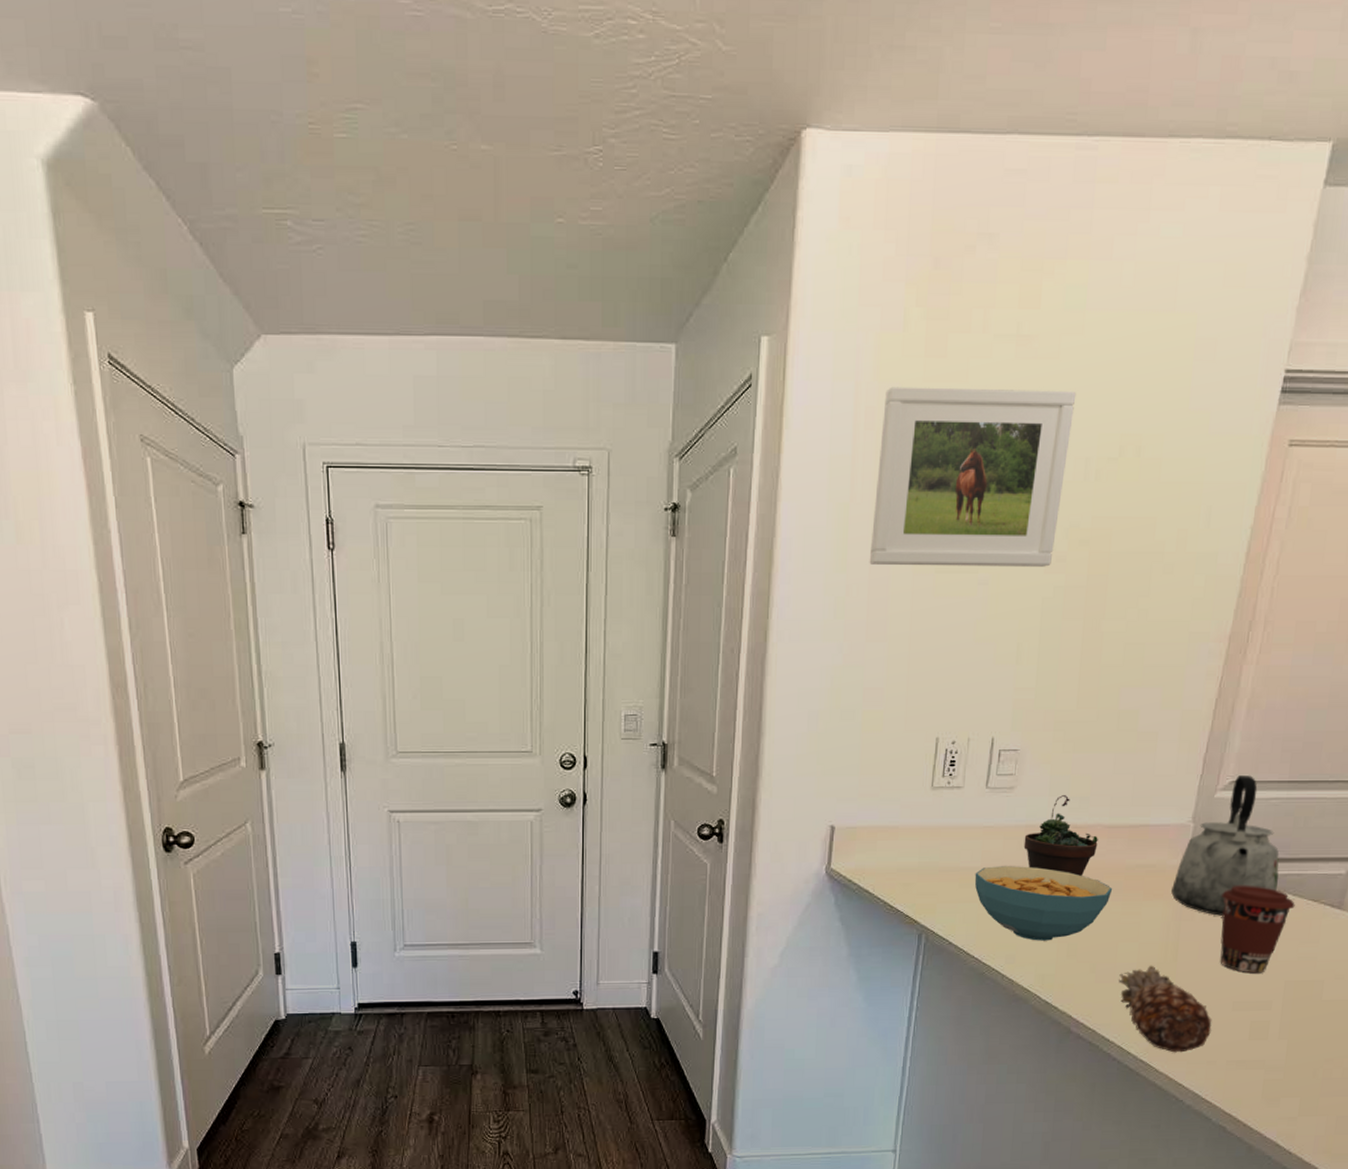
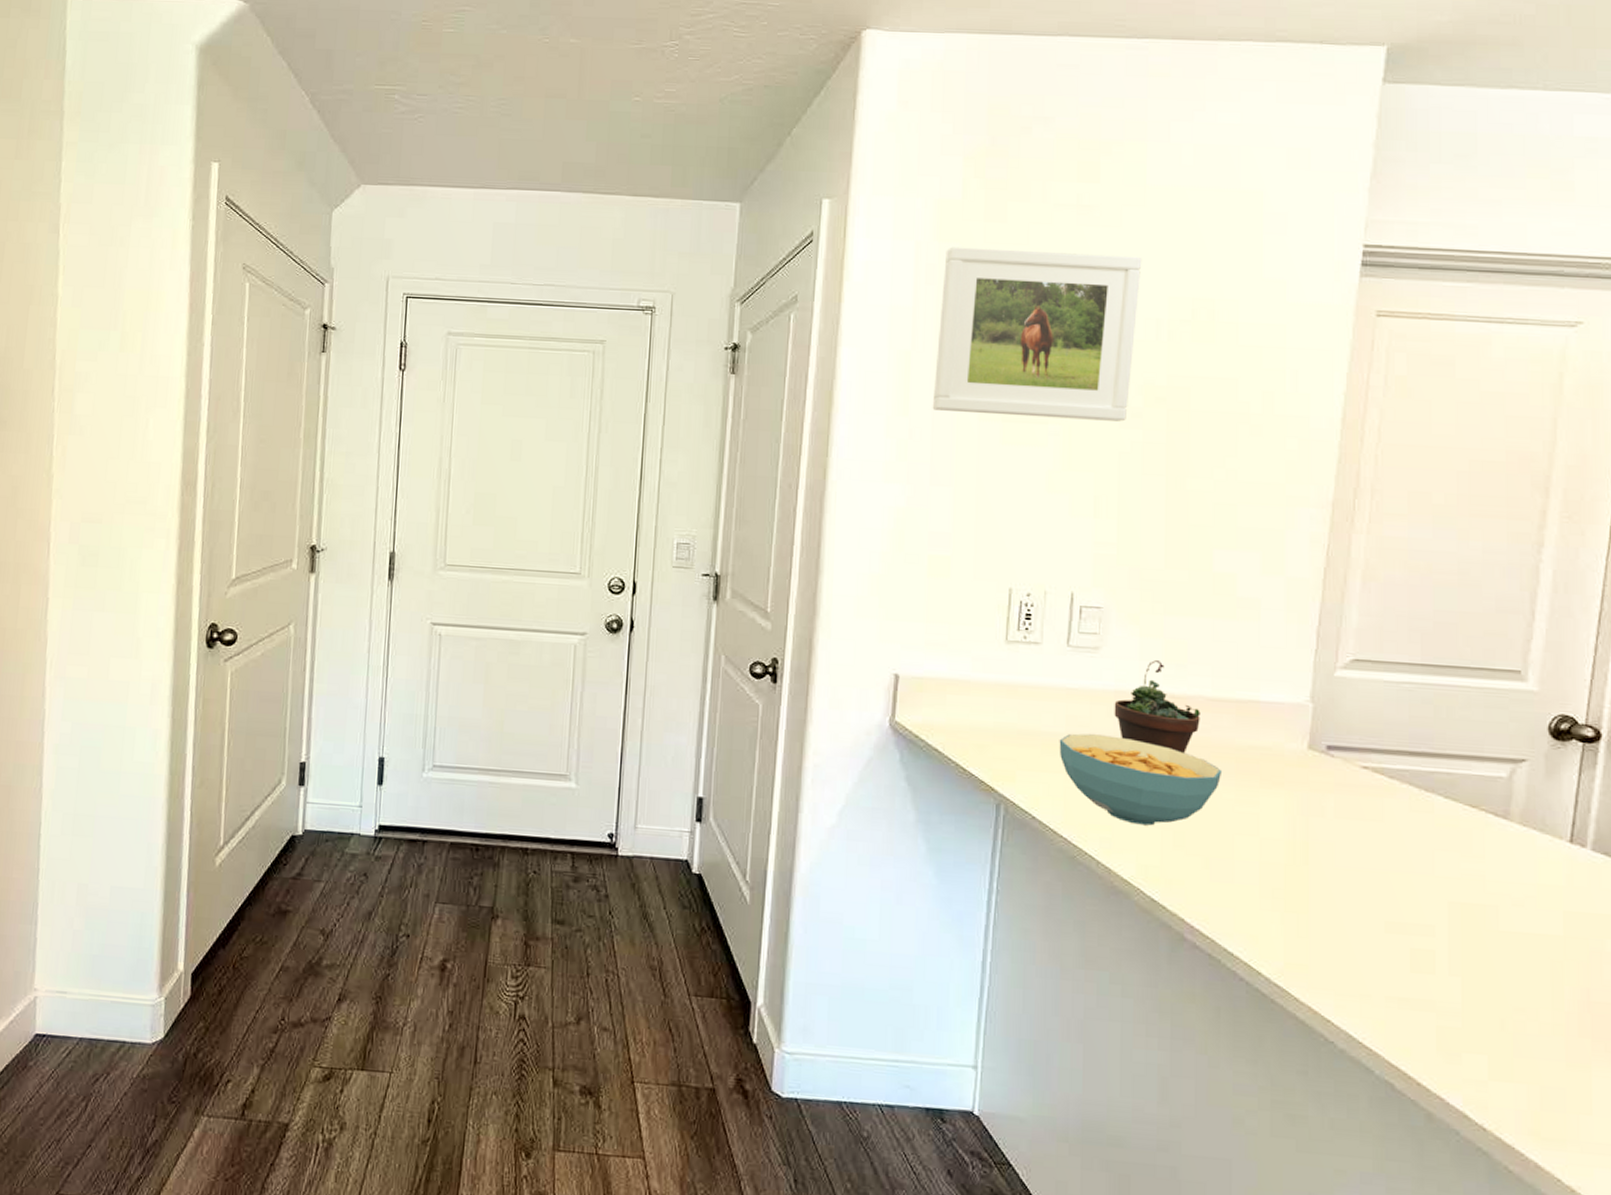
fruit: present [1119,965,1212,1053] -> none [1239,866,1361,980]
kettle: present [1171,775,1279,916] -> none [1294,654,1423,814]
coffee cup: present [1220,885,1295,973] -> none [1356,779,1449,889]

